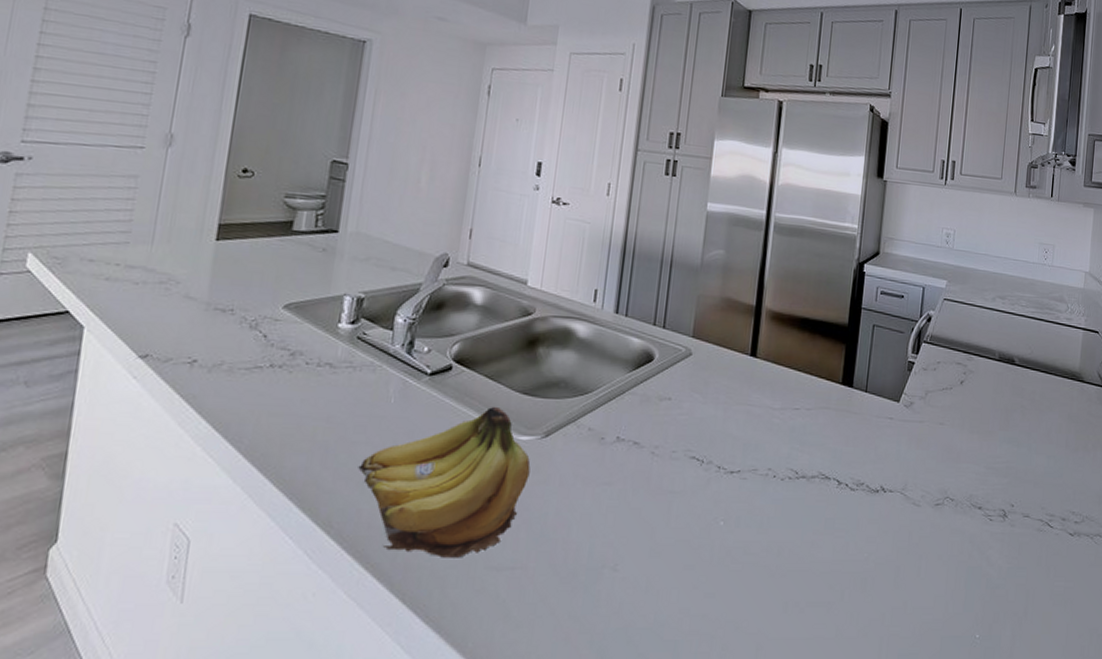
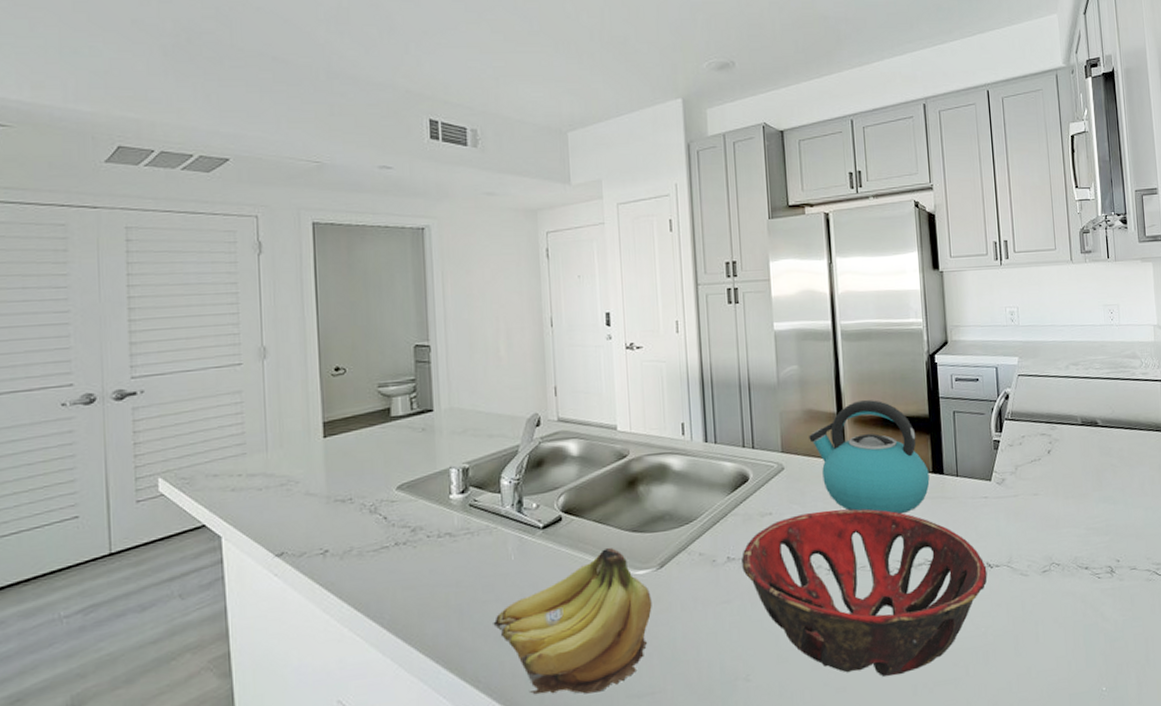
decorative bowl: none [630,404,880,589] -> present [742,509,988,677]
kettle: none [723,297,839,422] -> present [809,399,930,515]

